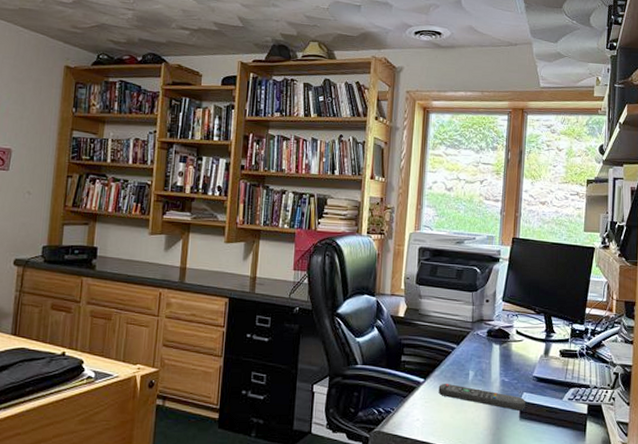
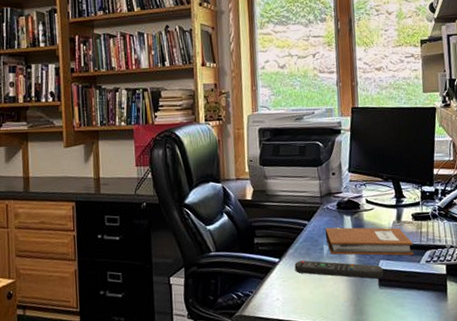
notebook: none [472,353,558,391] -> present [325,227,414,256]

